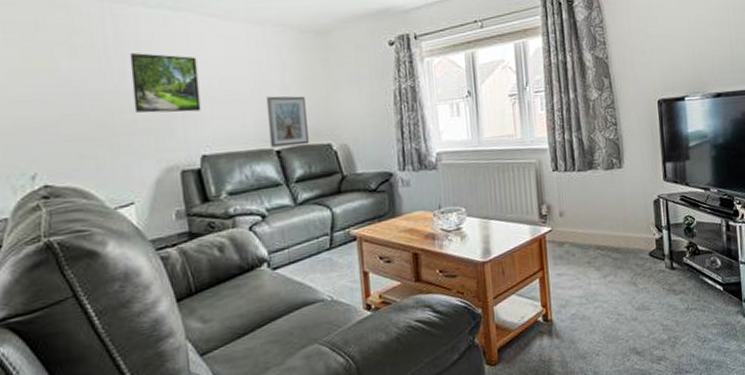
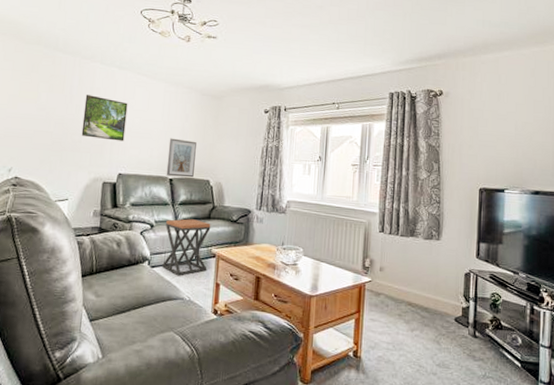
stool: none [282,197,349,274] -> present [162,219,211,276]

